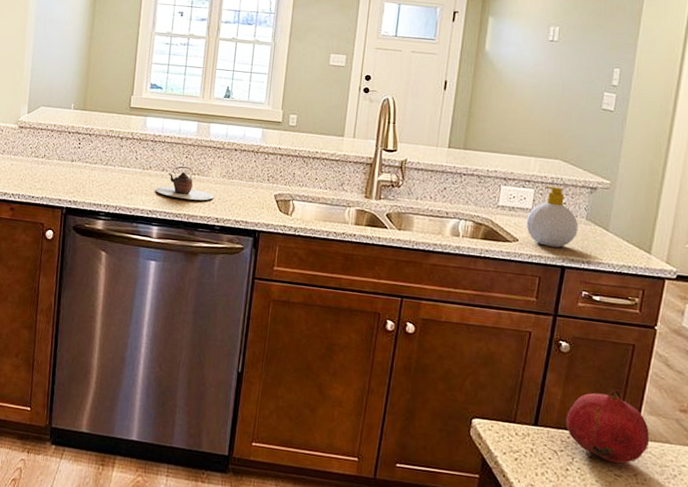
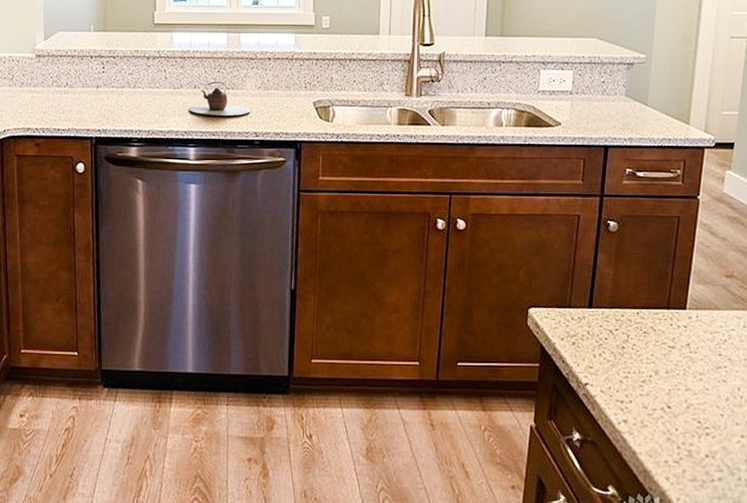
soap bottle: present [526,186,578,248] -> none [567,66,618,127]
fruit: present [566,389,649,464] -> none [619,262,698,335]

